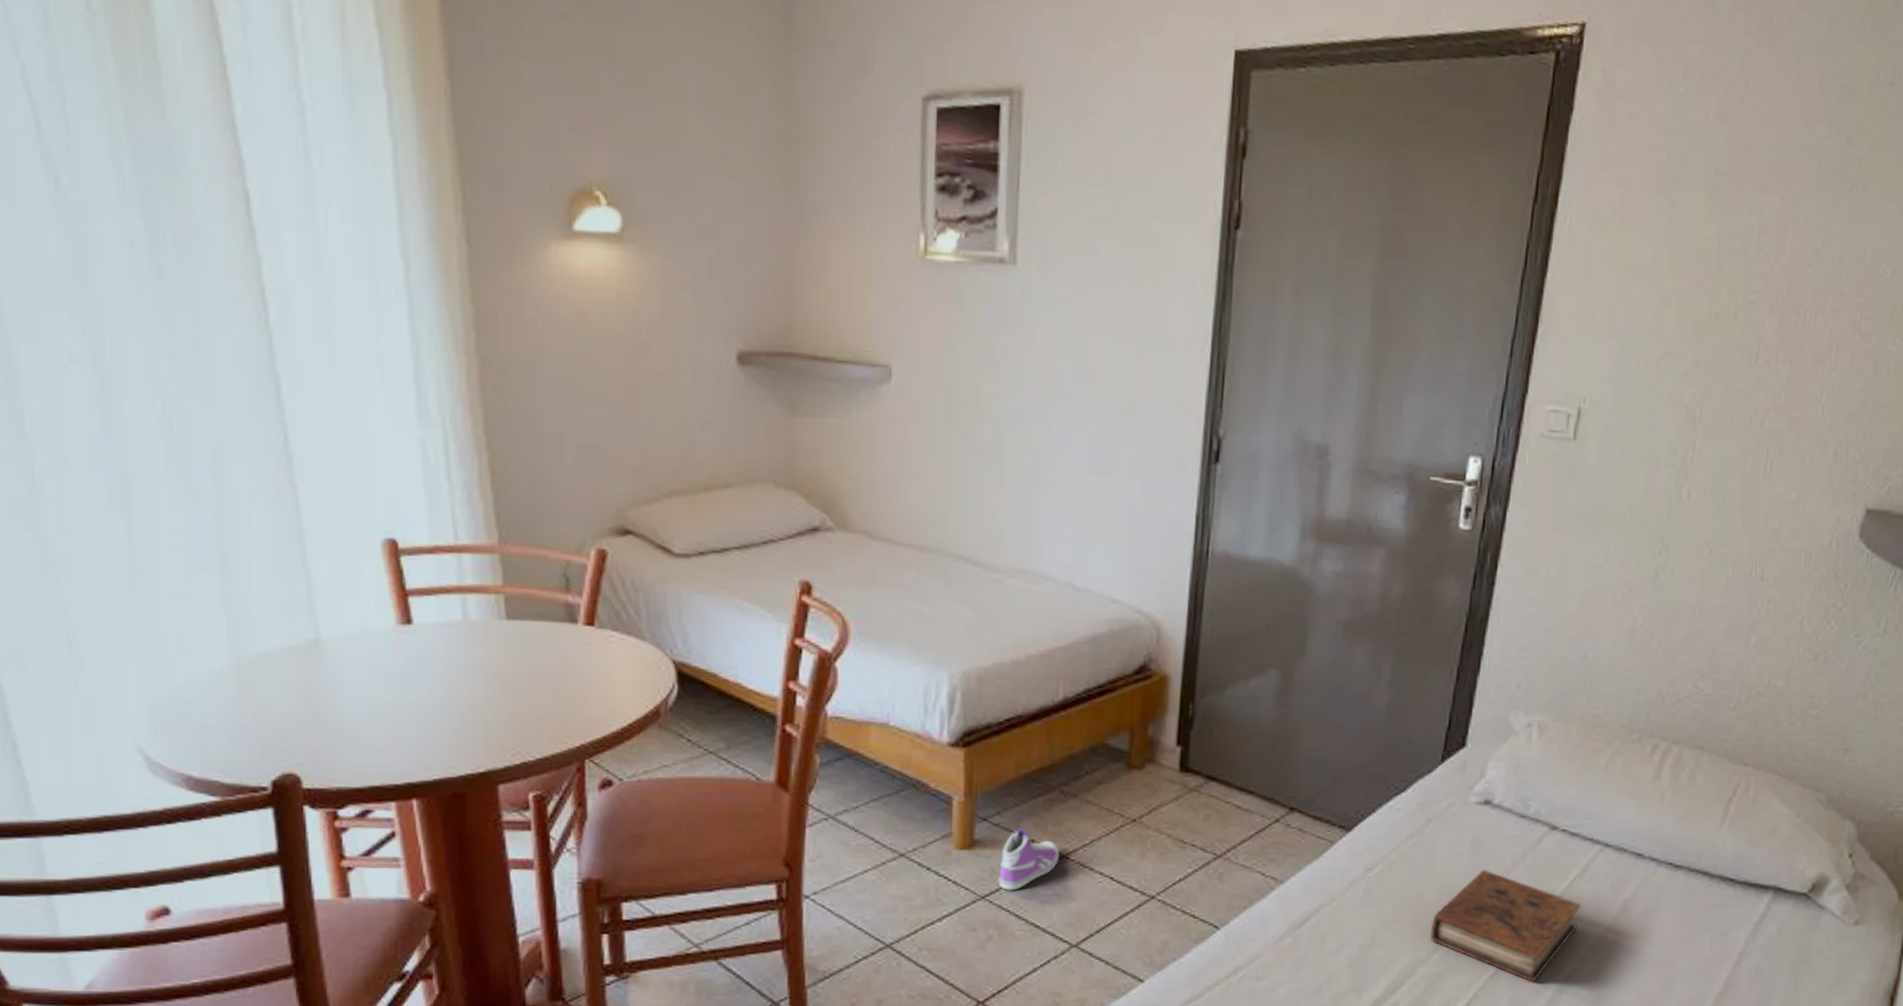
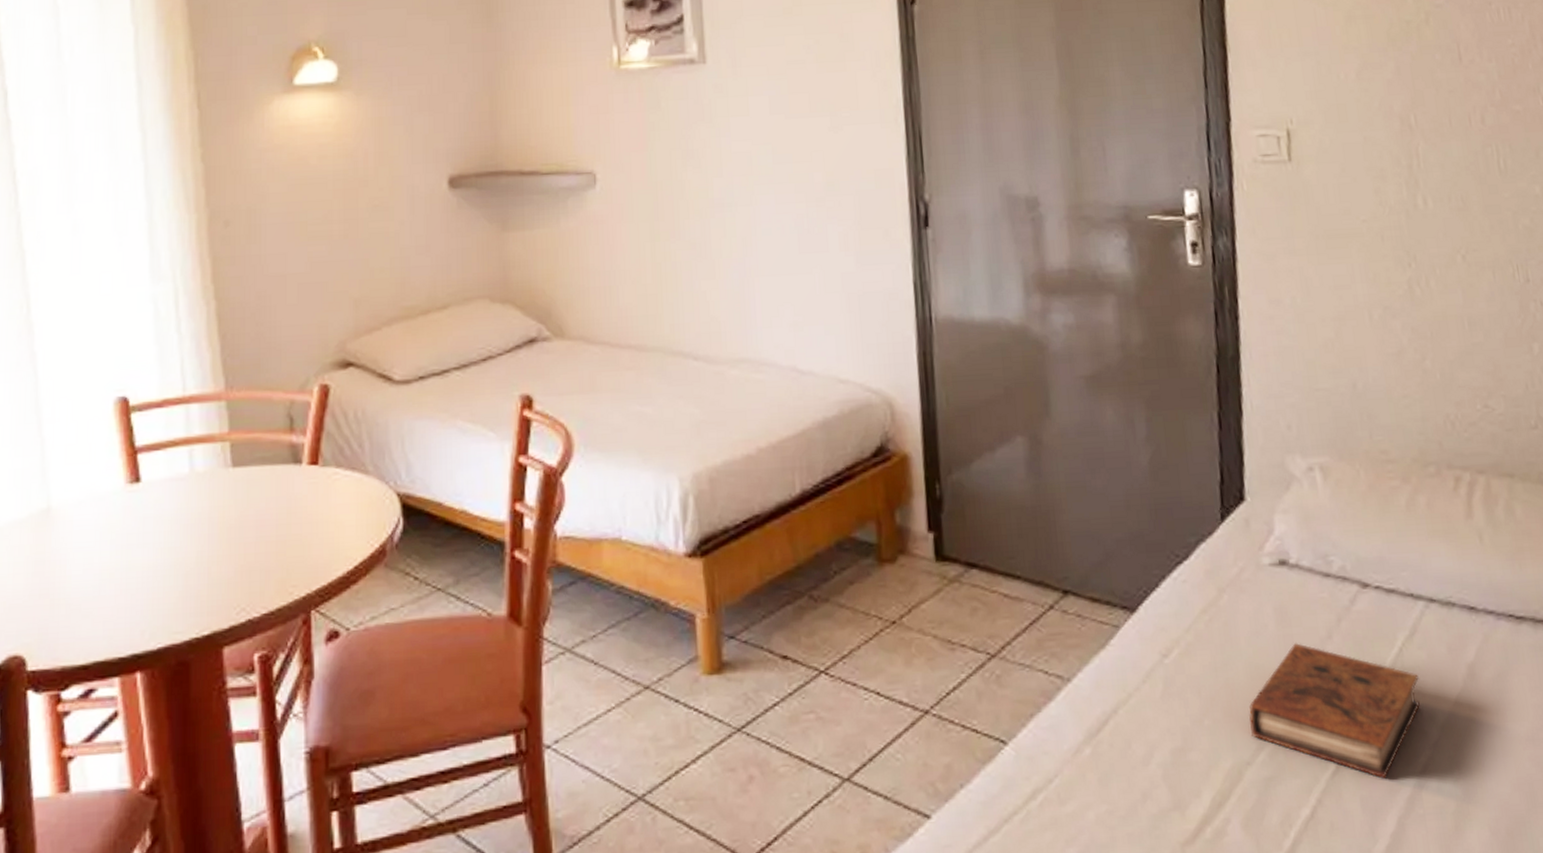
sneaker: present [998,828,1059,890] -> none [753,644,817,719]

